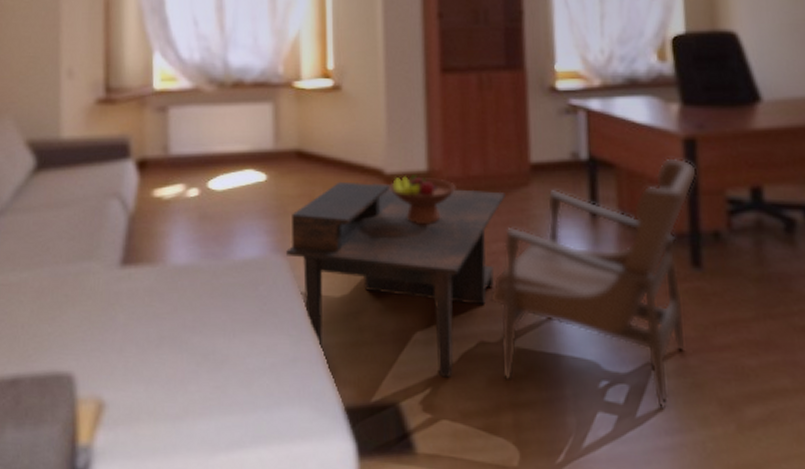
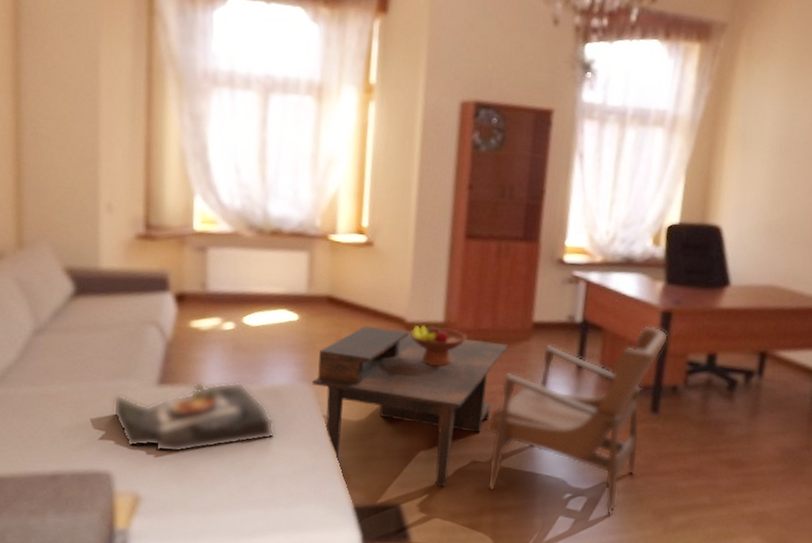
serving tray: none [74,257,248,348] -> present [113,381,275,454]

